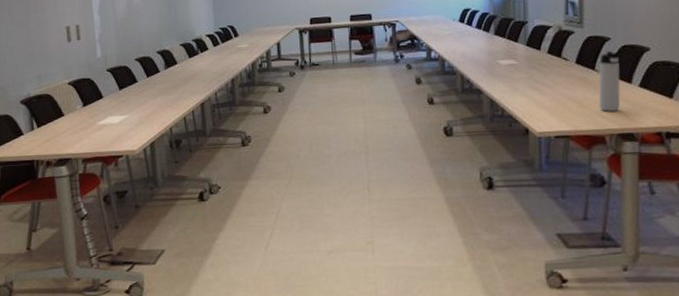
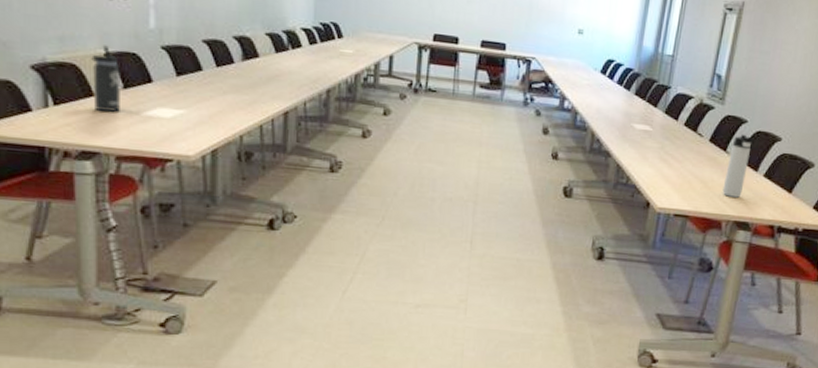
thermos bottle: none [60,76,82,127] -> present [91,45,120,113]

